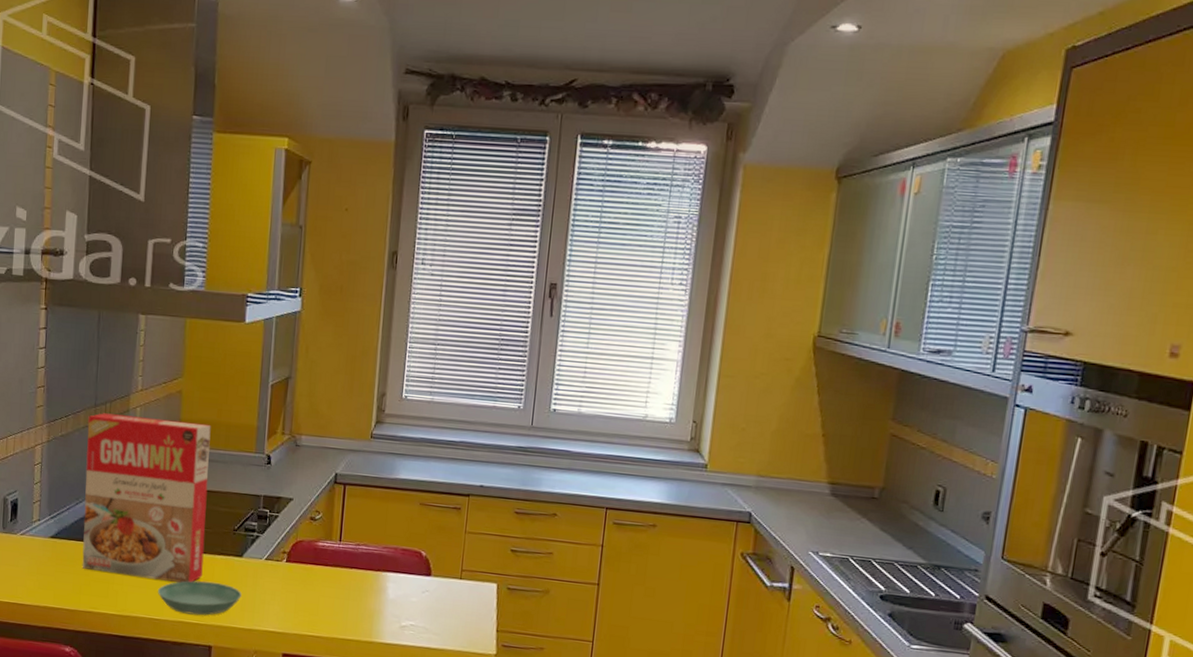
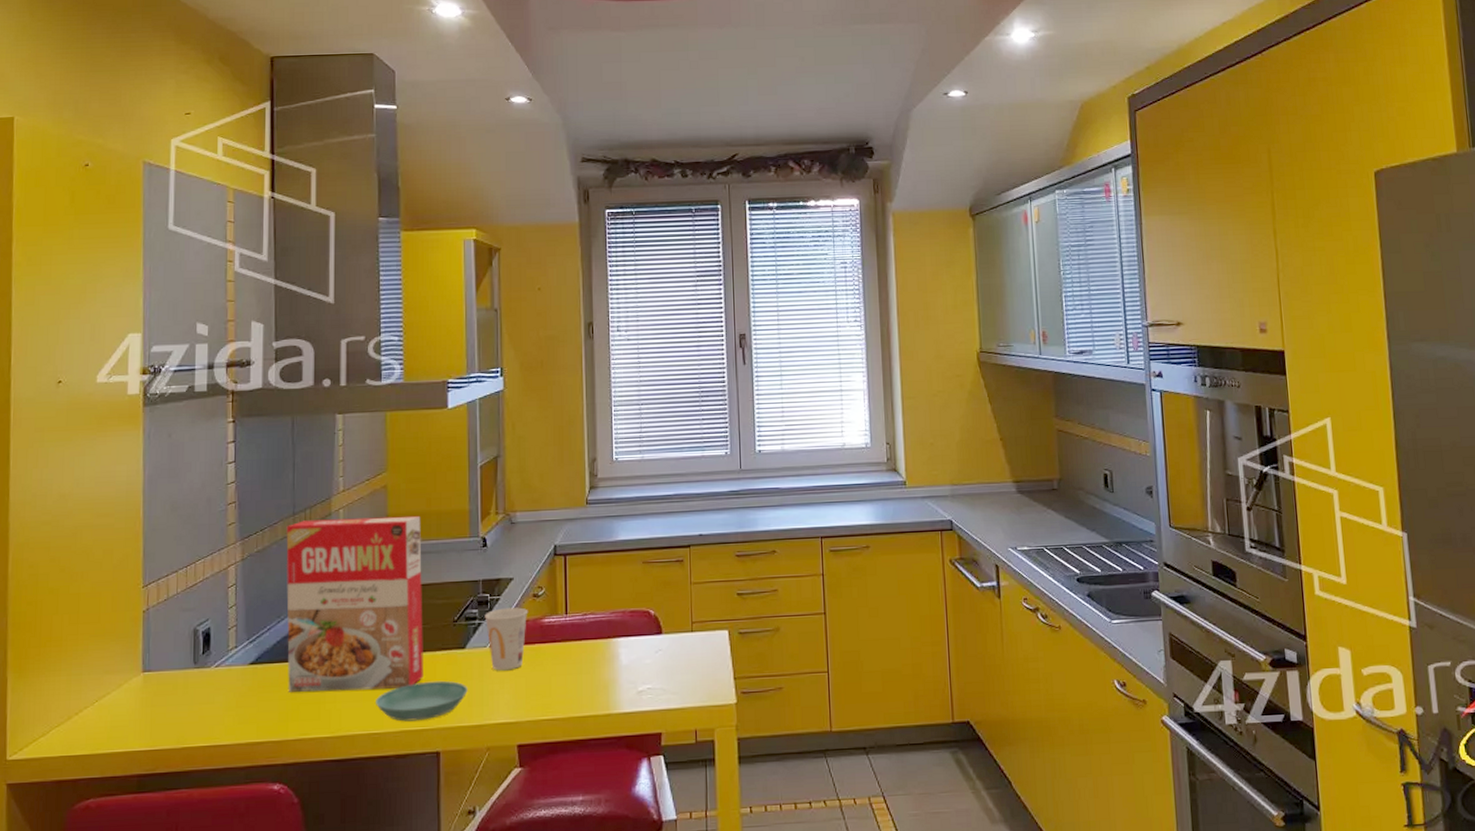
cup: none [263,525,304,584] -> present [484,607,528,671]

